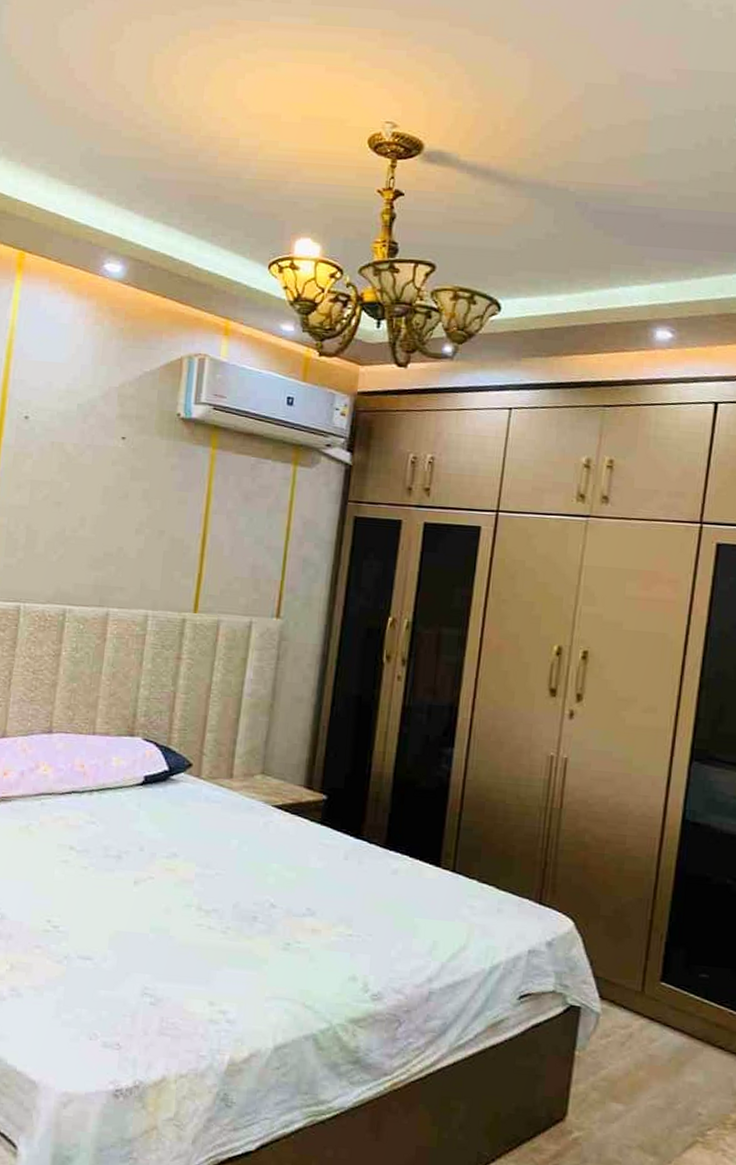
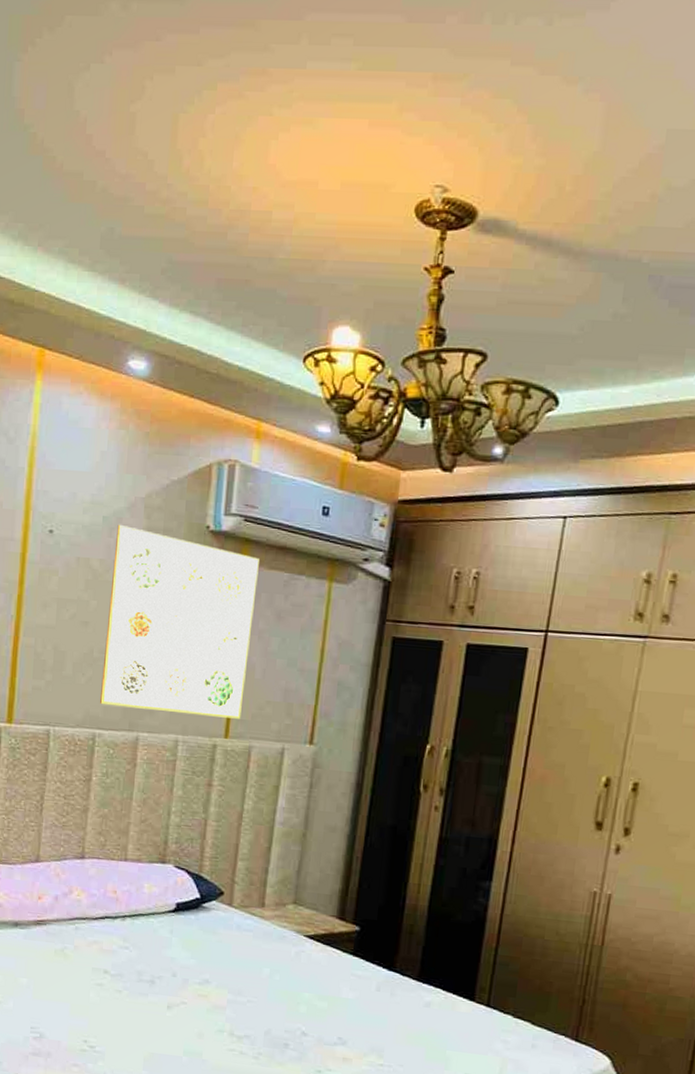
wall art: none [70,411,228,594] -> present [99,524,259,719]

